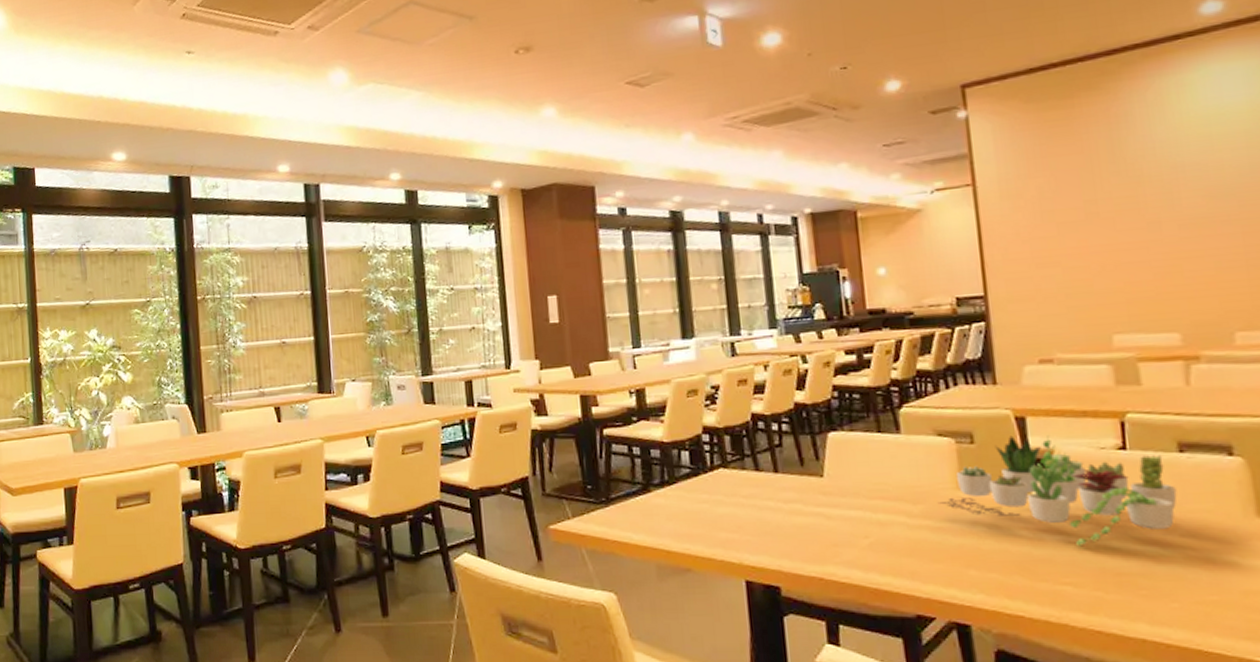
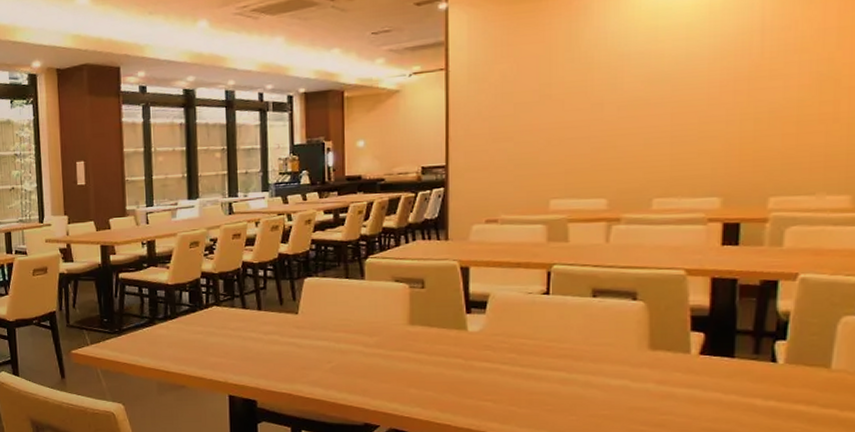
succulent plant: present [937,435,1177,547] -> none [390,282,586,372]

